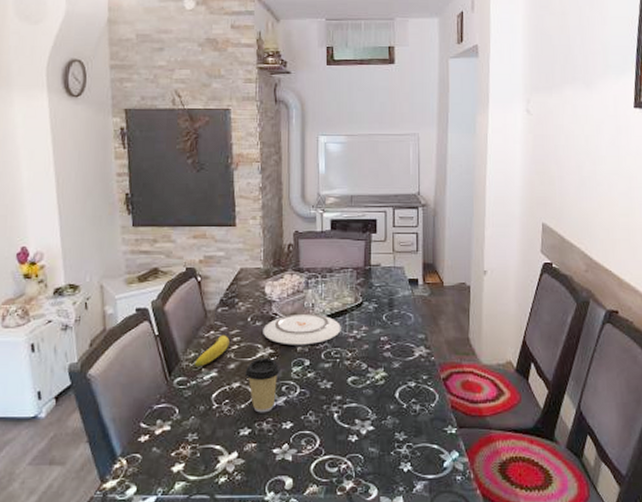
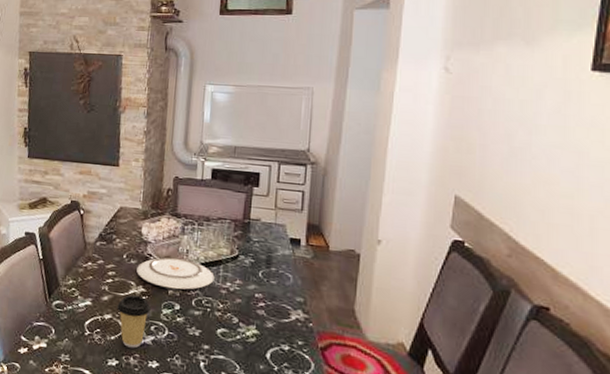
fruit: present [194,334,230,367] -> none [71,267,105,294]

